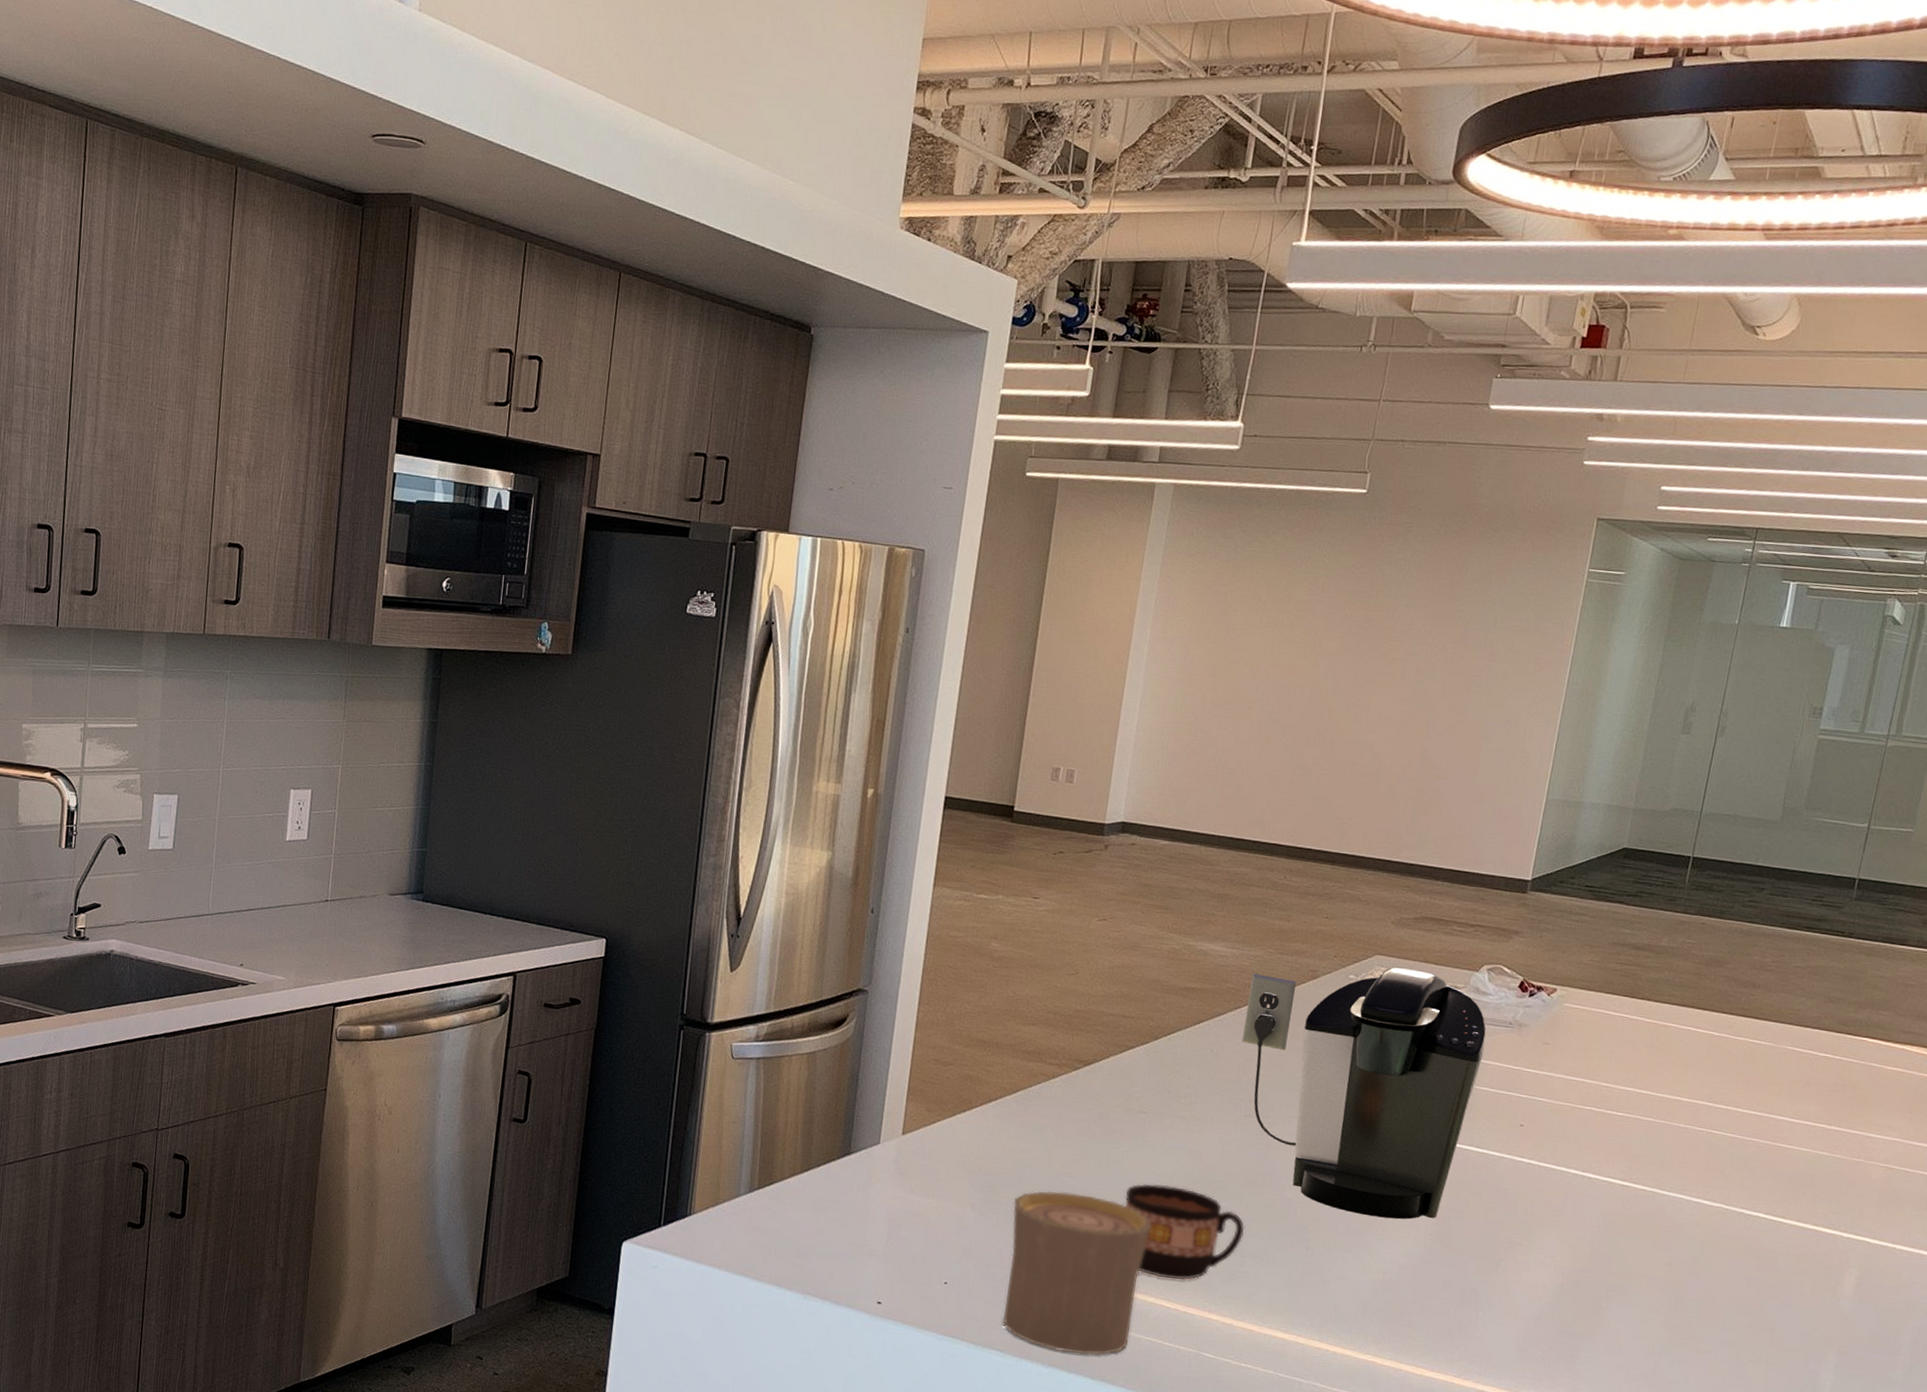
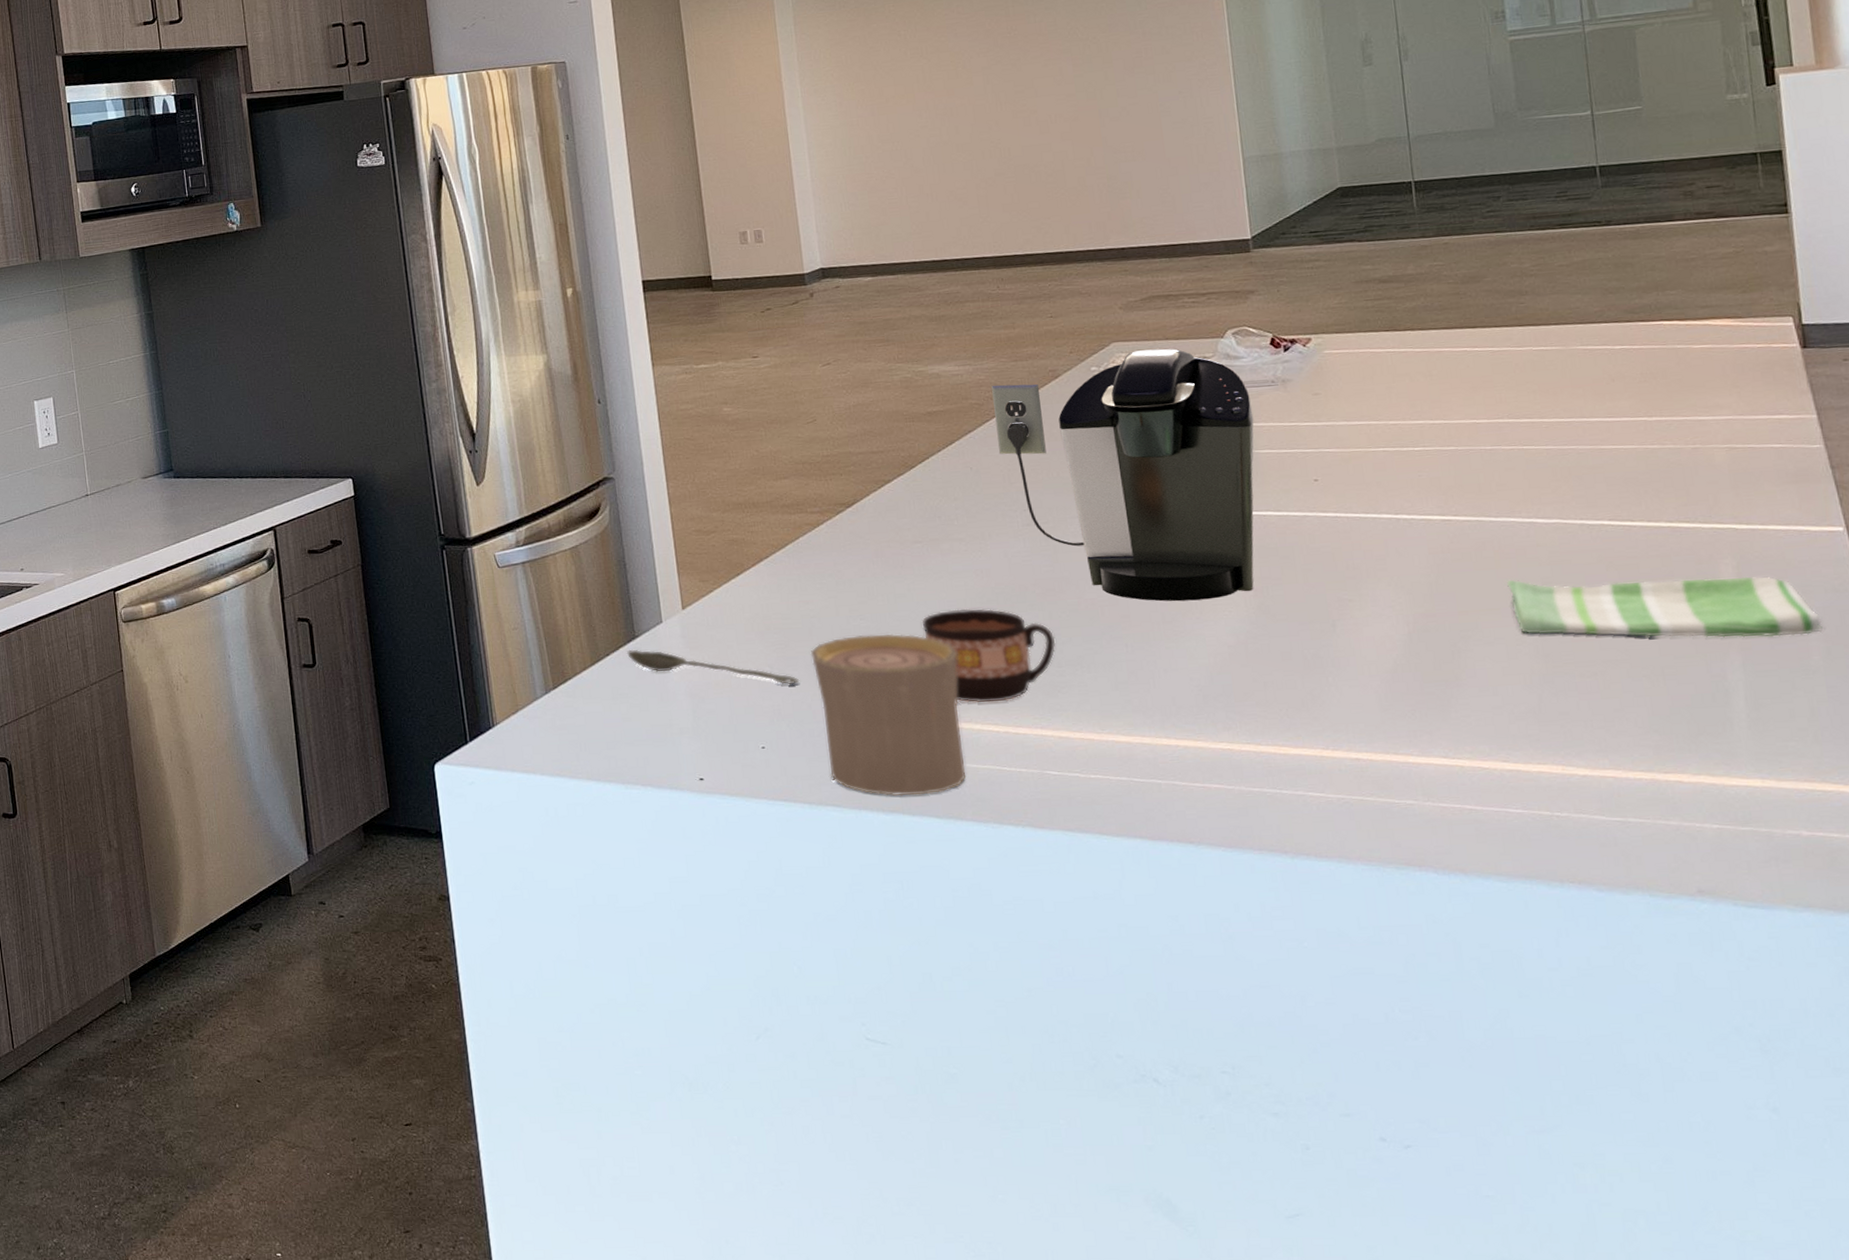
spoon: none [838,1164,997,1228] -> present [627,649,800,685]
dish towel: none [1657,1251,1914,1350] -> present [1506,576,1823,638]

